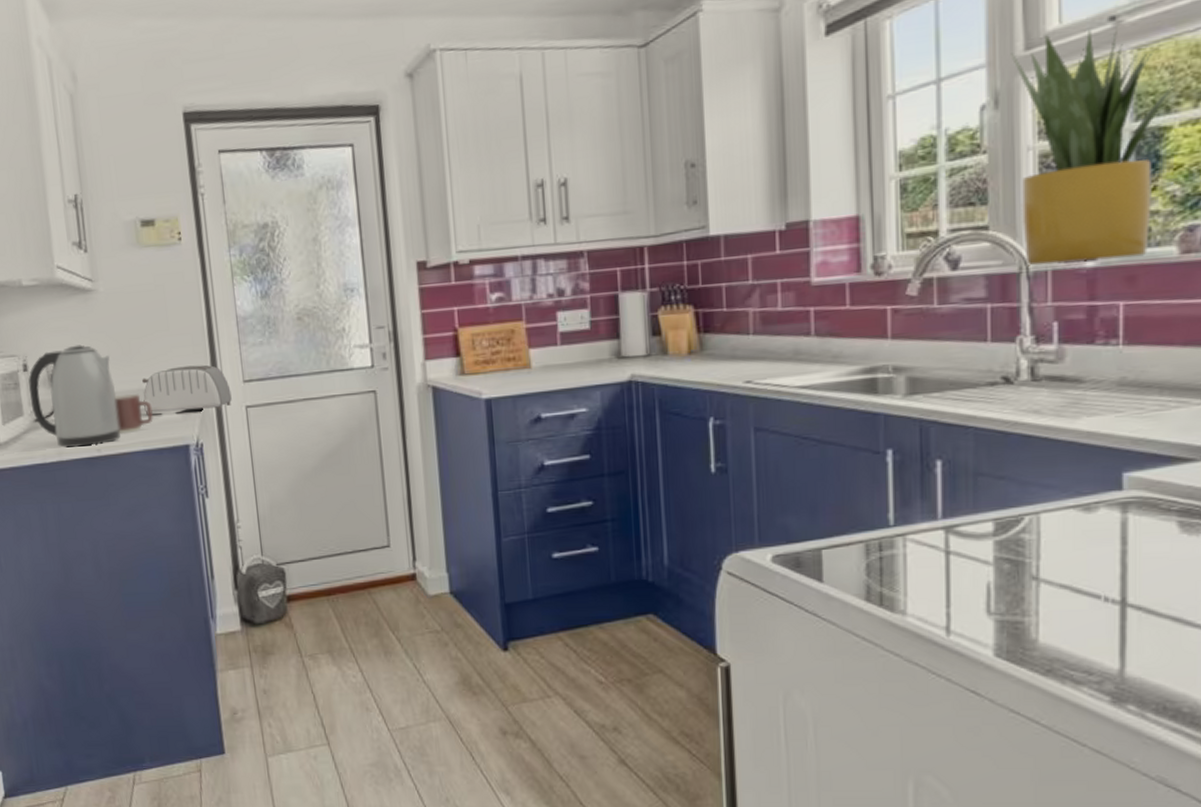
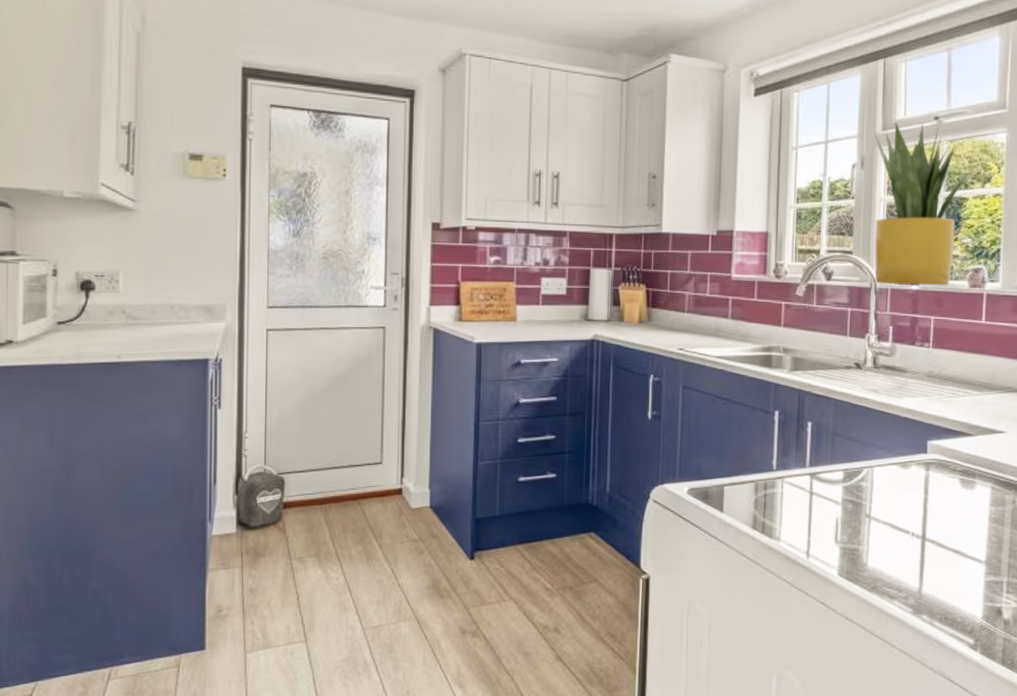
kettle: present [28,345,121,448] -> none [55,257,144,352]
mug: present [114,394,154,435] -> none [141,308,178,344]
toaster: present [142,364,232,416] -> none [170,288,255,331]

